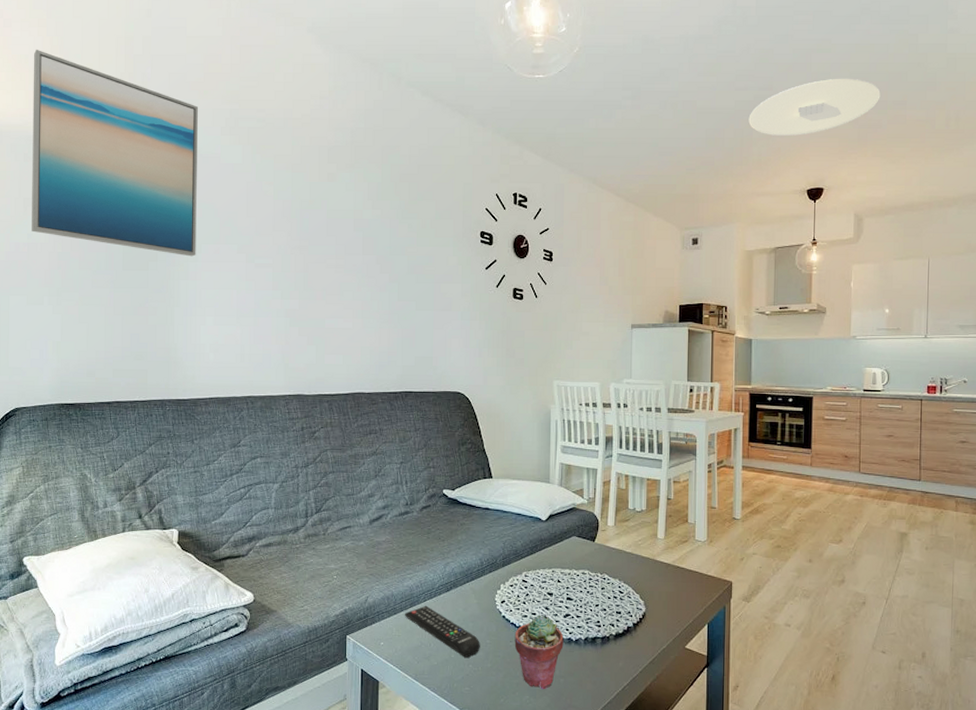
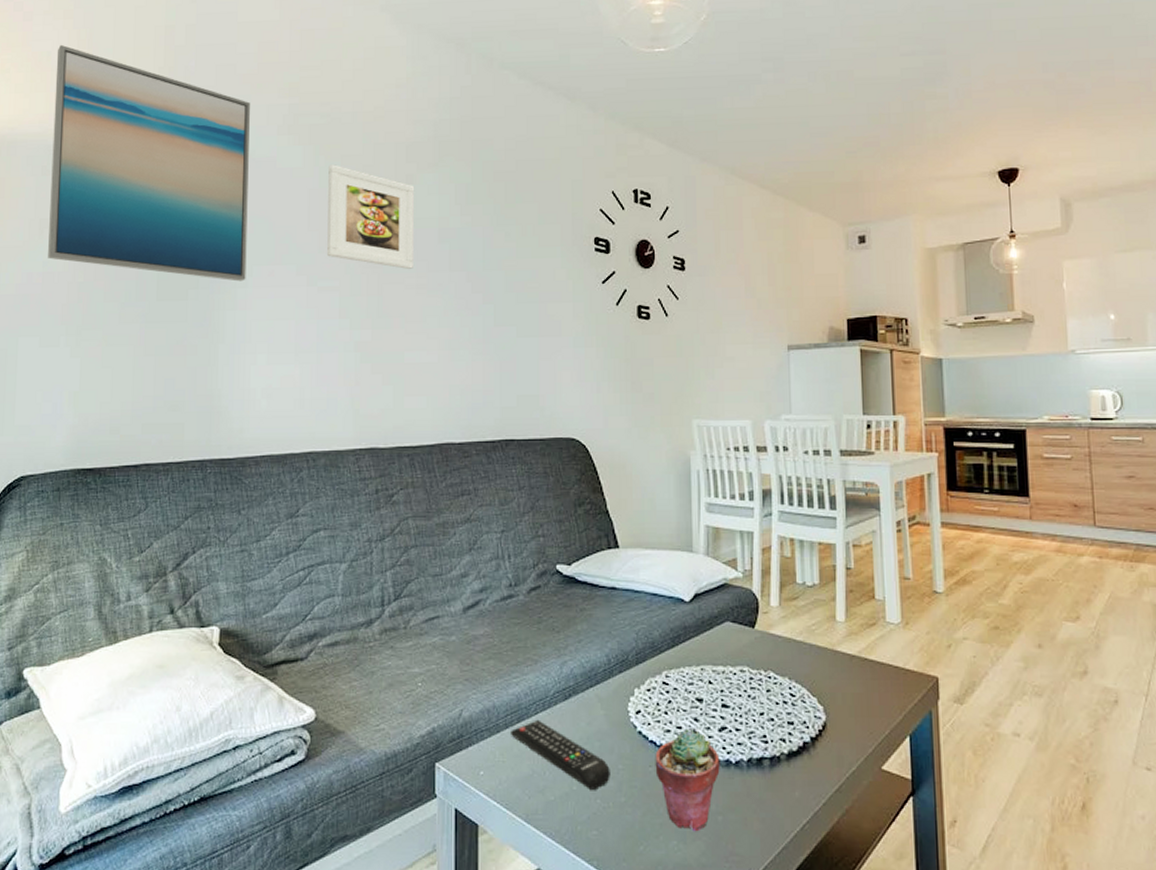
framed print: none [263,162,335,251] -> present [327,164,415,269]
ceiling light: present [748,78,881,136] -> none [919,35,1080,108]

